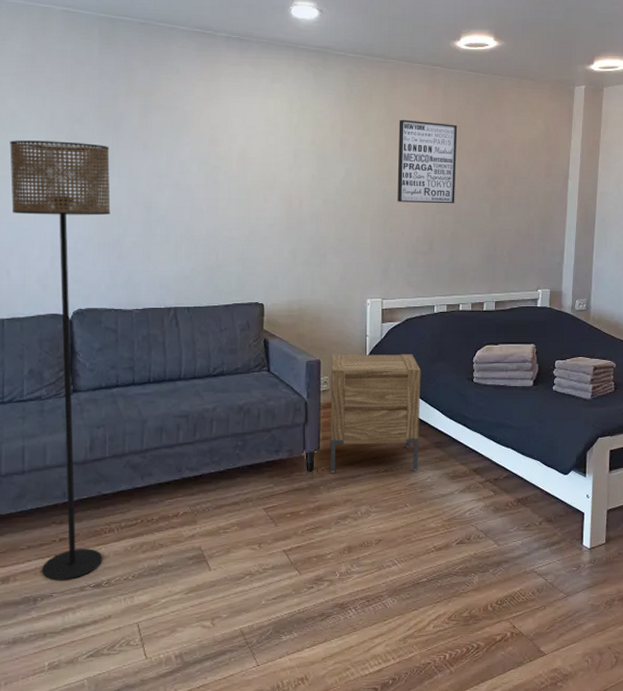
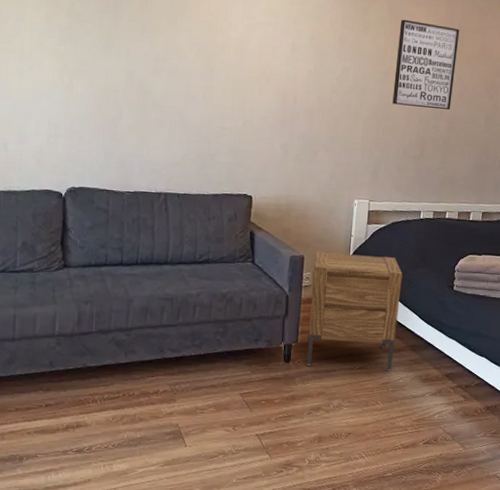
floor lamp: present [10,140,111,581] -> none [11,13,109,443]

